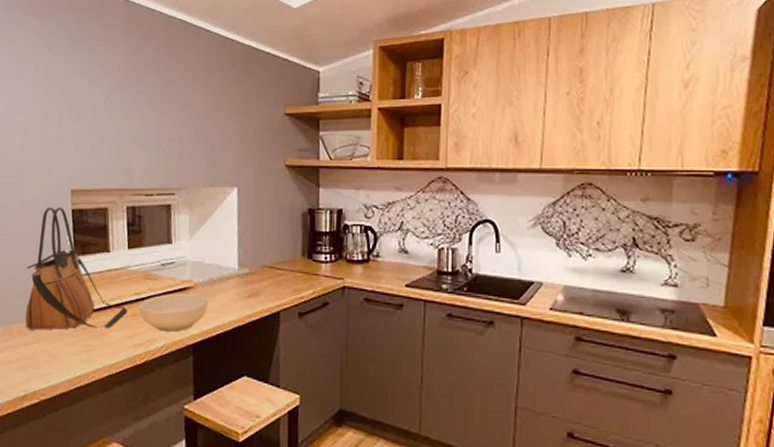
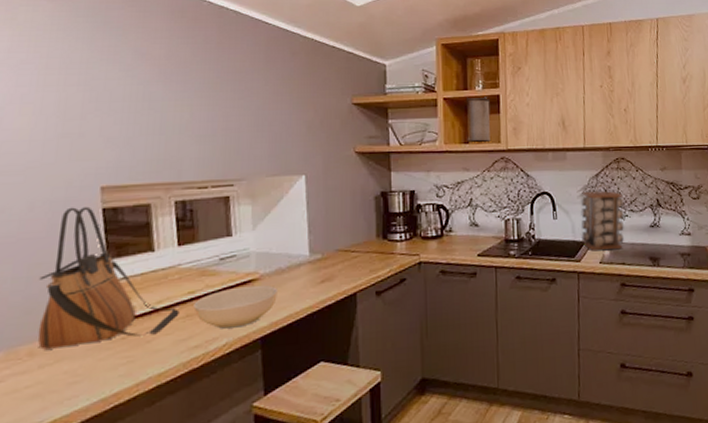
canister: none [401,105,430,160] -> present [466,95,490,143]
spice rack: none [529,214,588,296] -> present [580,183,624,251]

